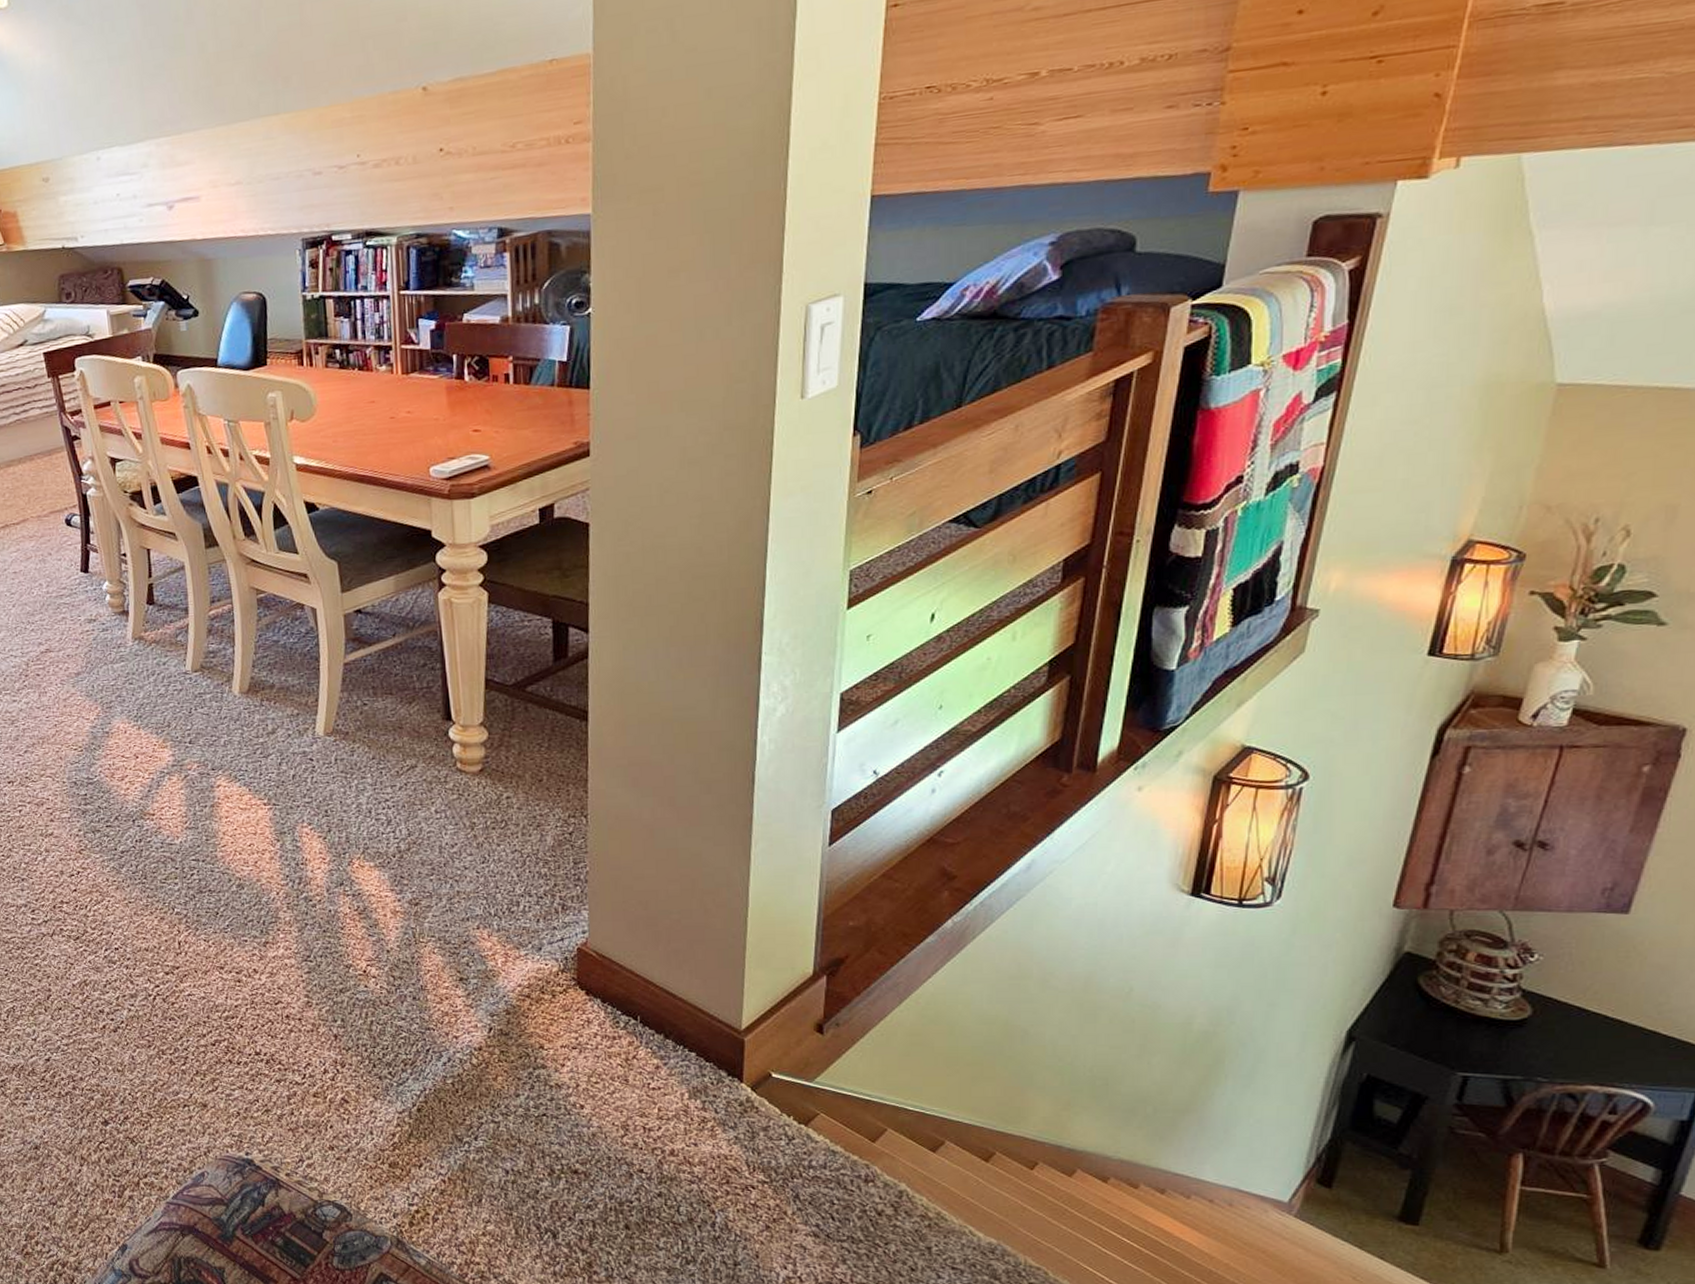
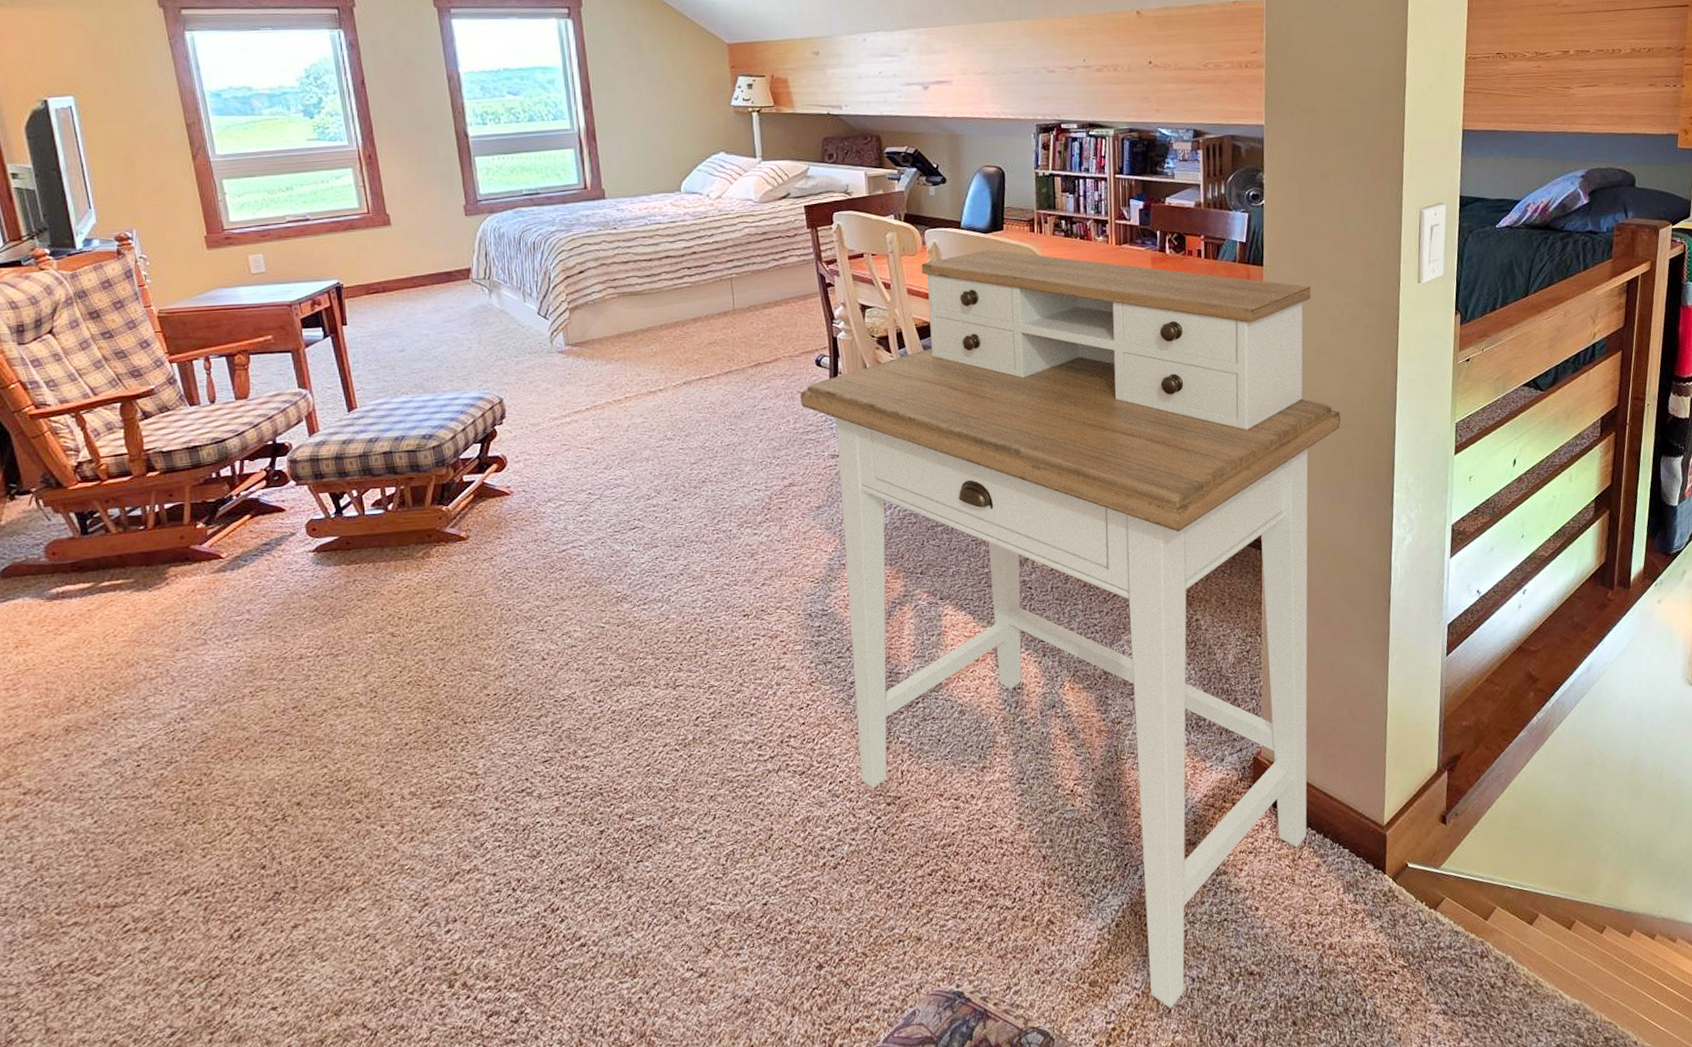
desk: none [51,388,691,1198] -> present [799,250,1341,1009]

